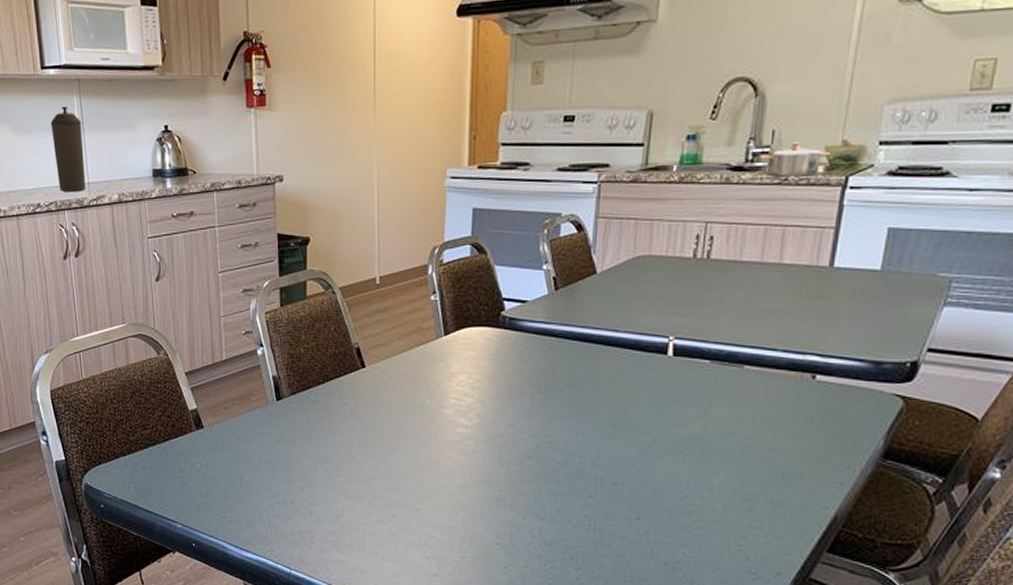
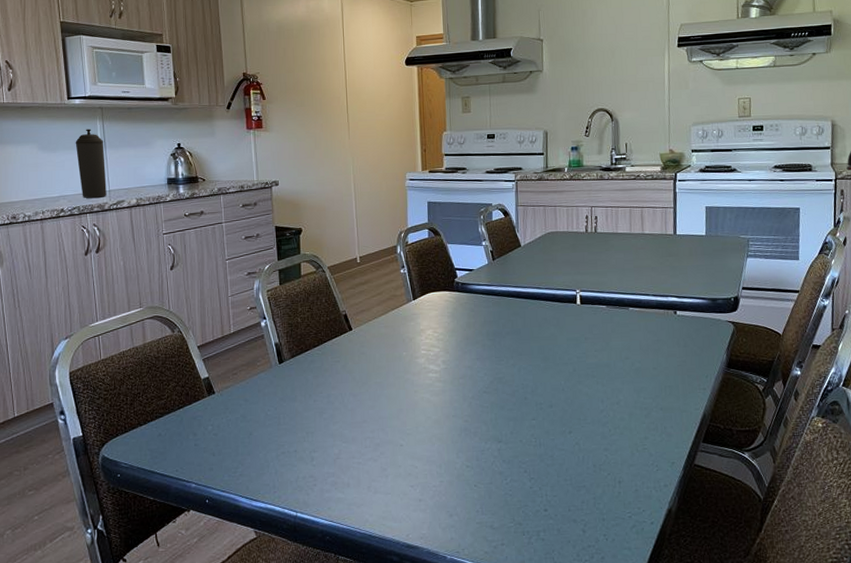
cooking pot: present [758,142,830,179] -> none [619,151,663,175]

